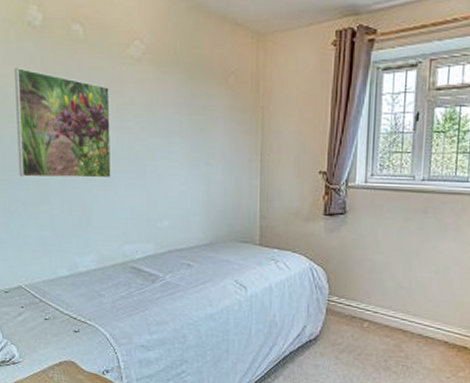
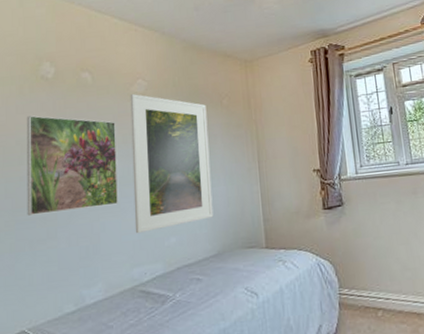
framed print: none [125,58,209,212] -> present [130,94,214,234]

